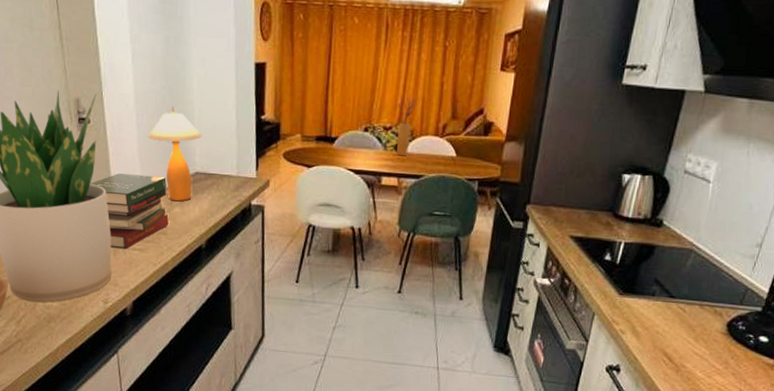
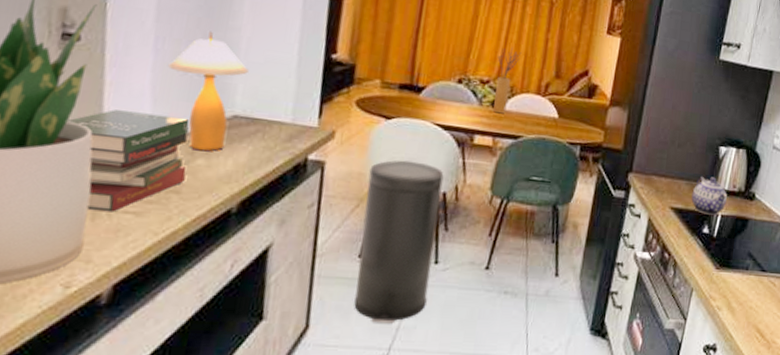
pedal bin: none [296,202,358,336] -> present [354,160,444,324]
teapot: none [592,205,631,243] -> present [691,177,727,215]

